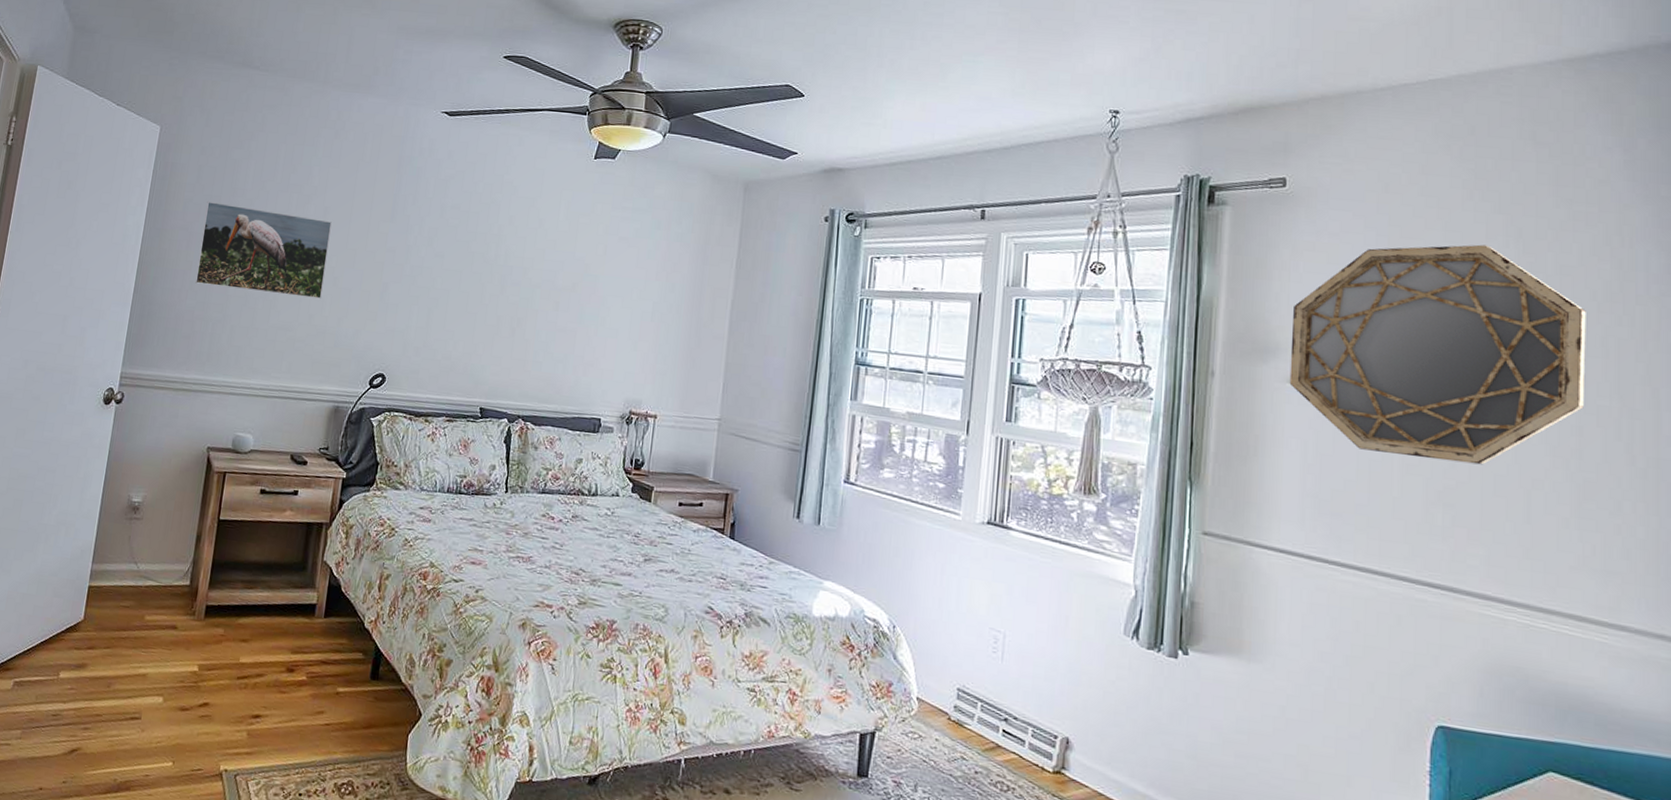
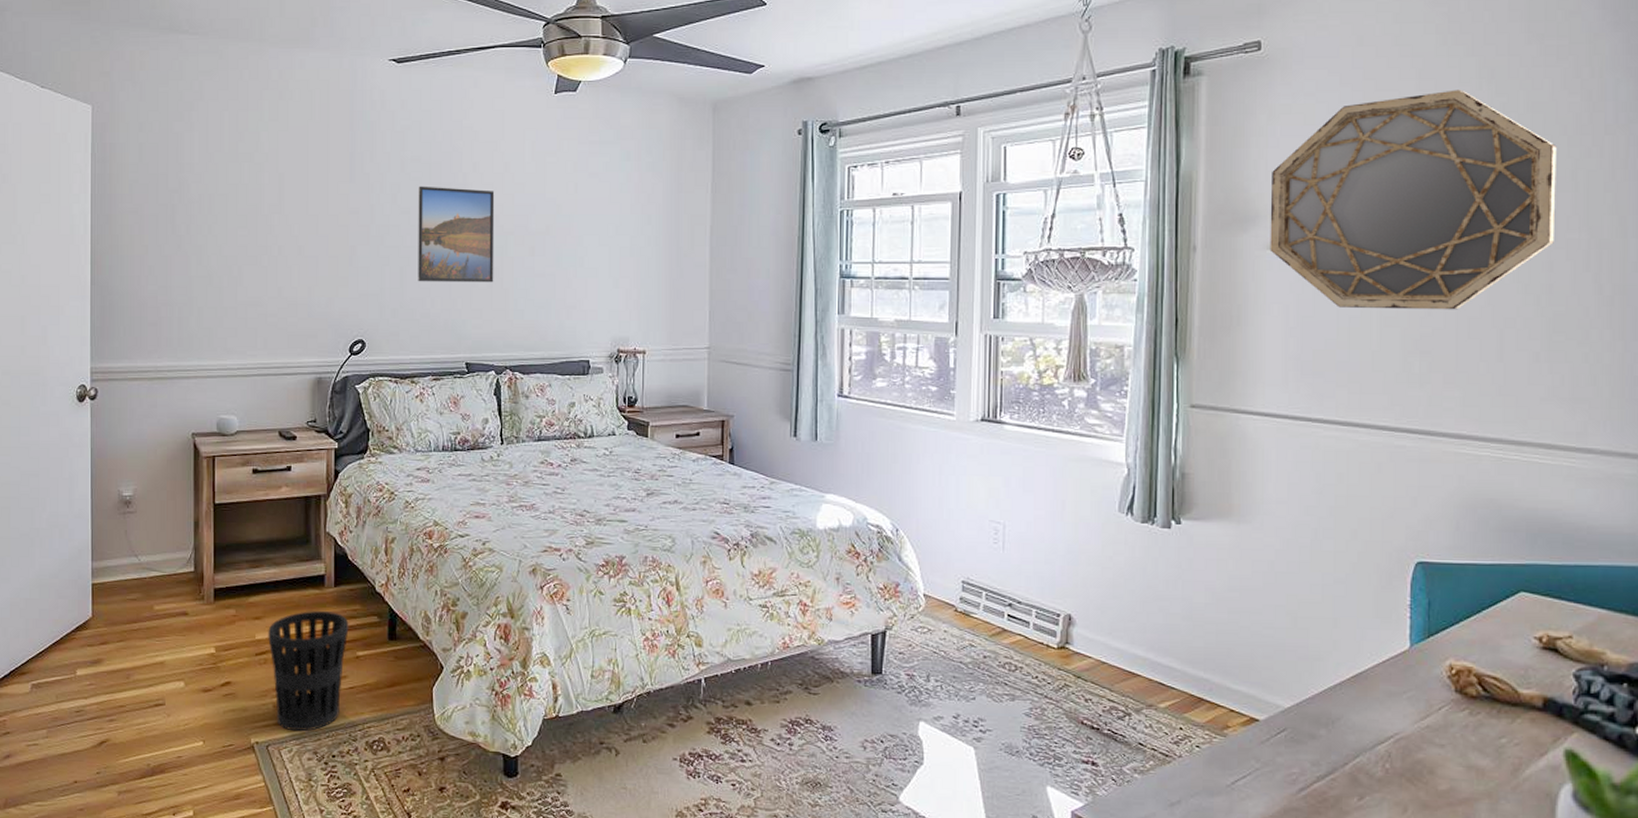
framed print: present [194,200,332,299] -> none [153,180,289,270]
wastebasket: none [248,639,334,765] -> present [268,611,349,732]
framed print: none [443,232,527,332] -> present [418,186,495,283]

